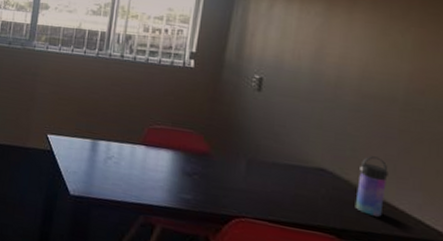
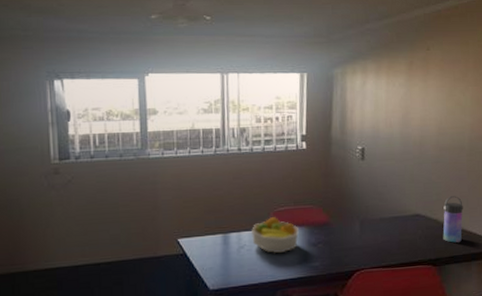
fruit bowl: none [120,132,173,175] -> present [251,216,299,254]

